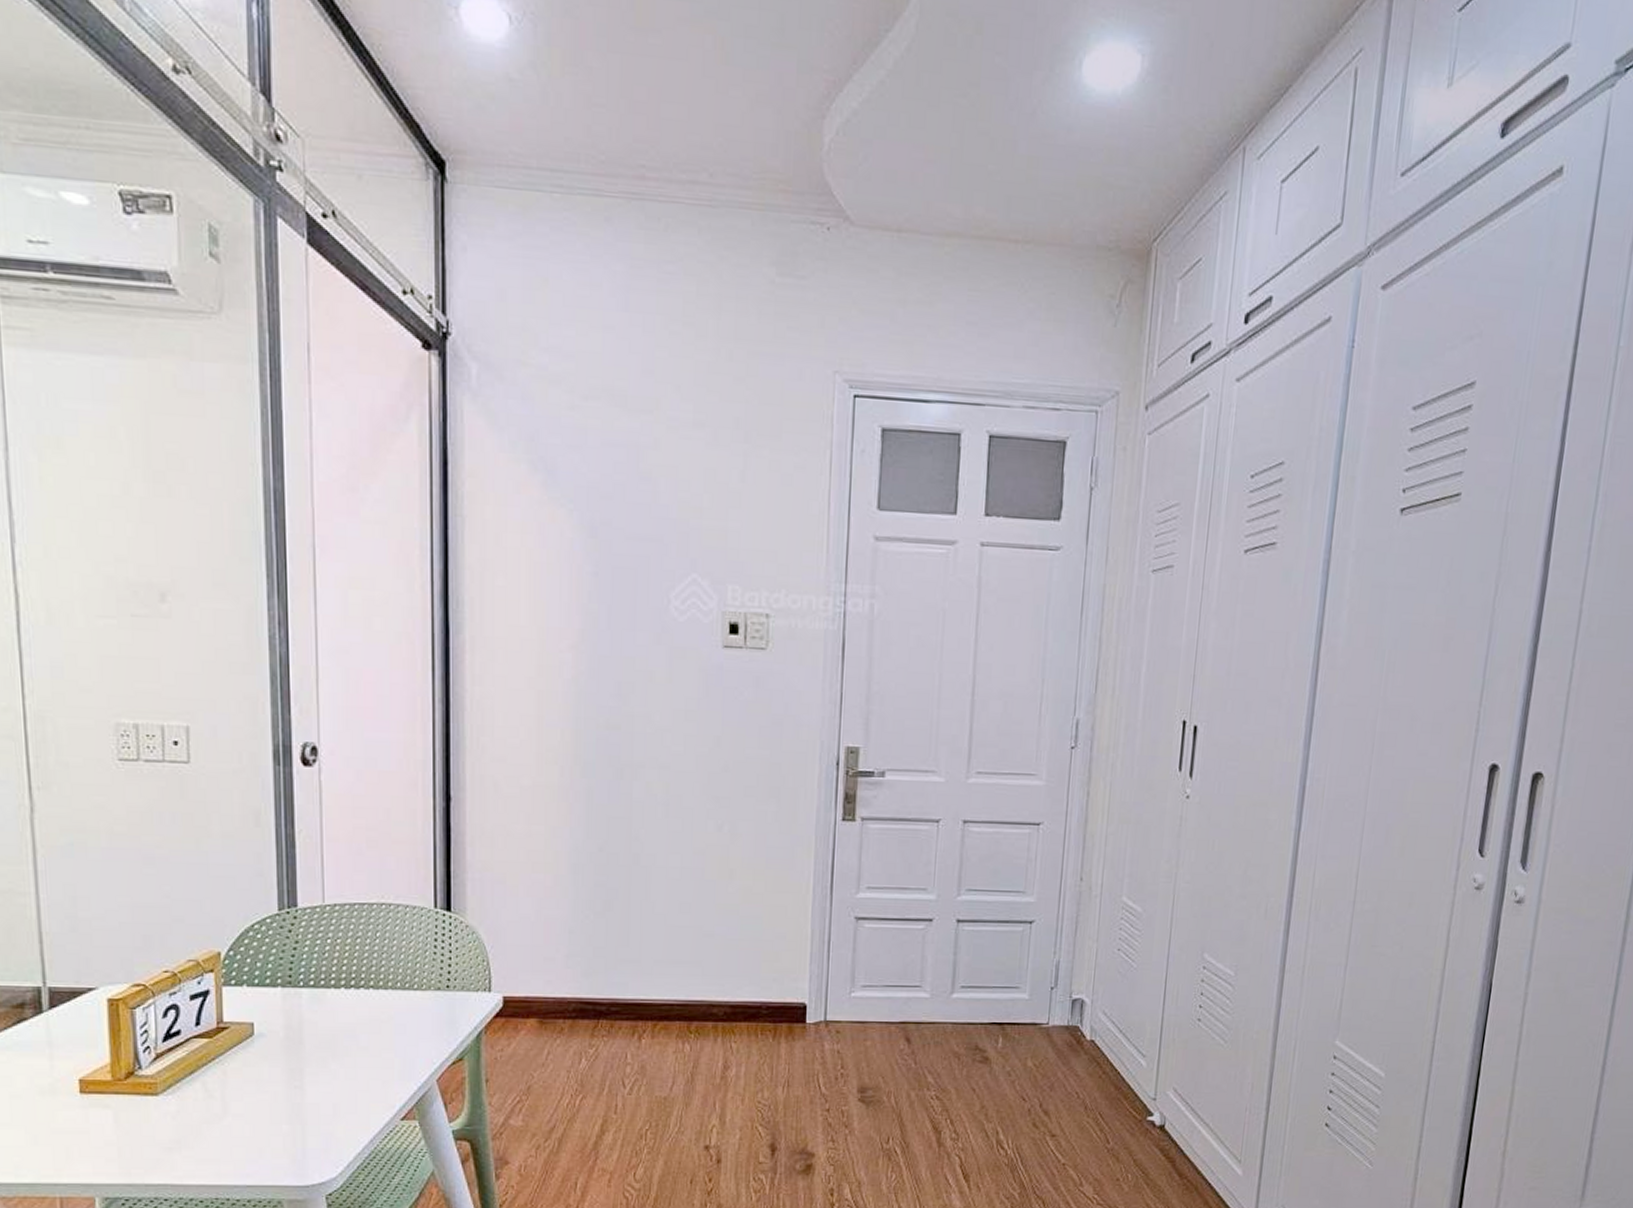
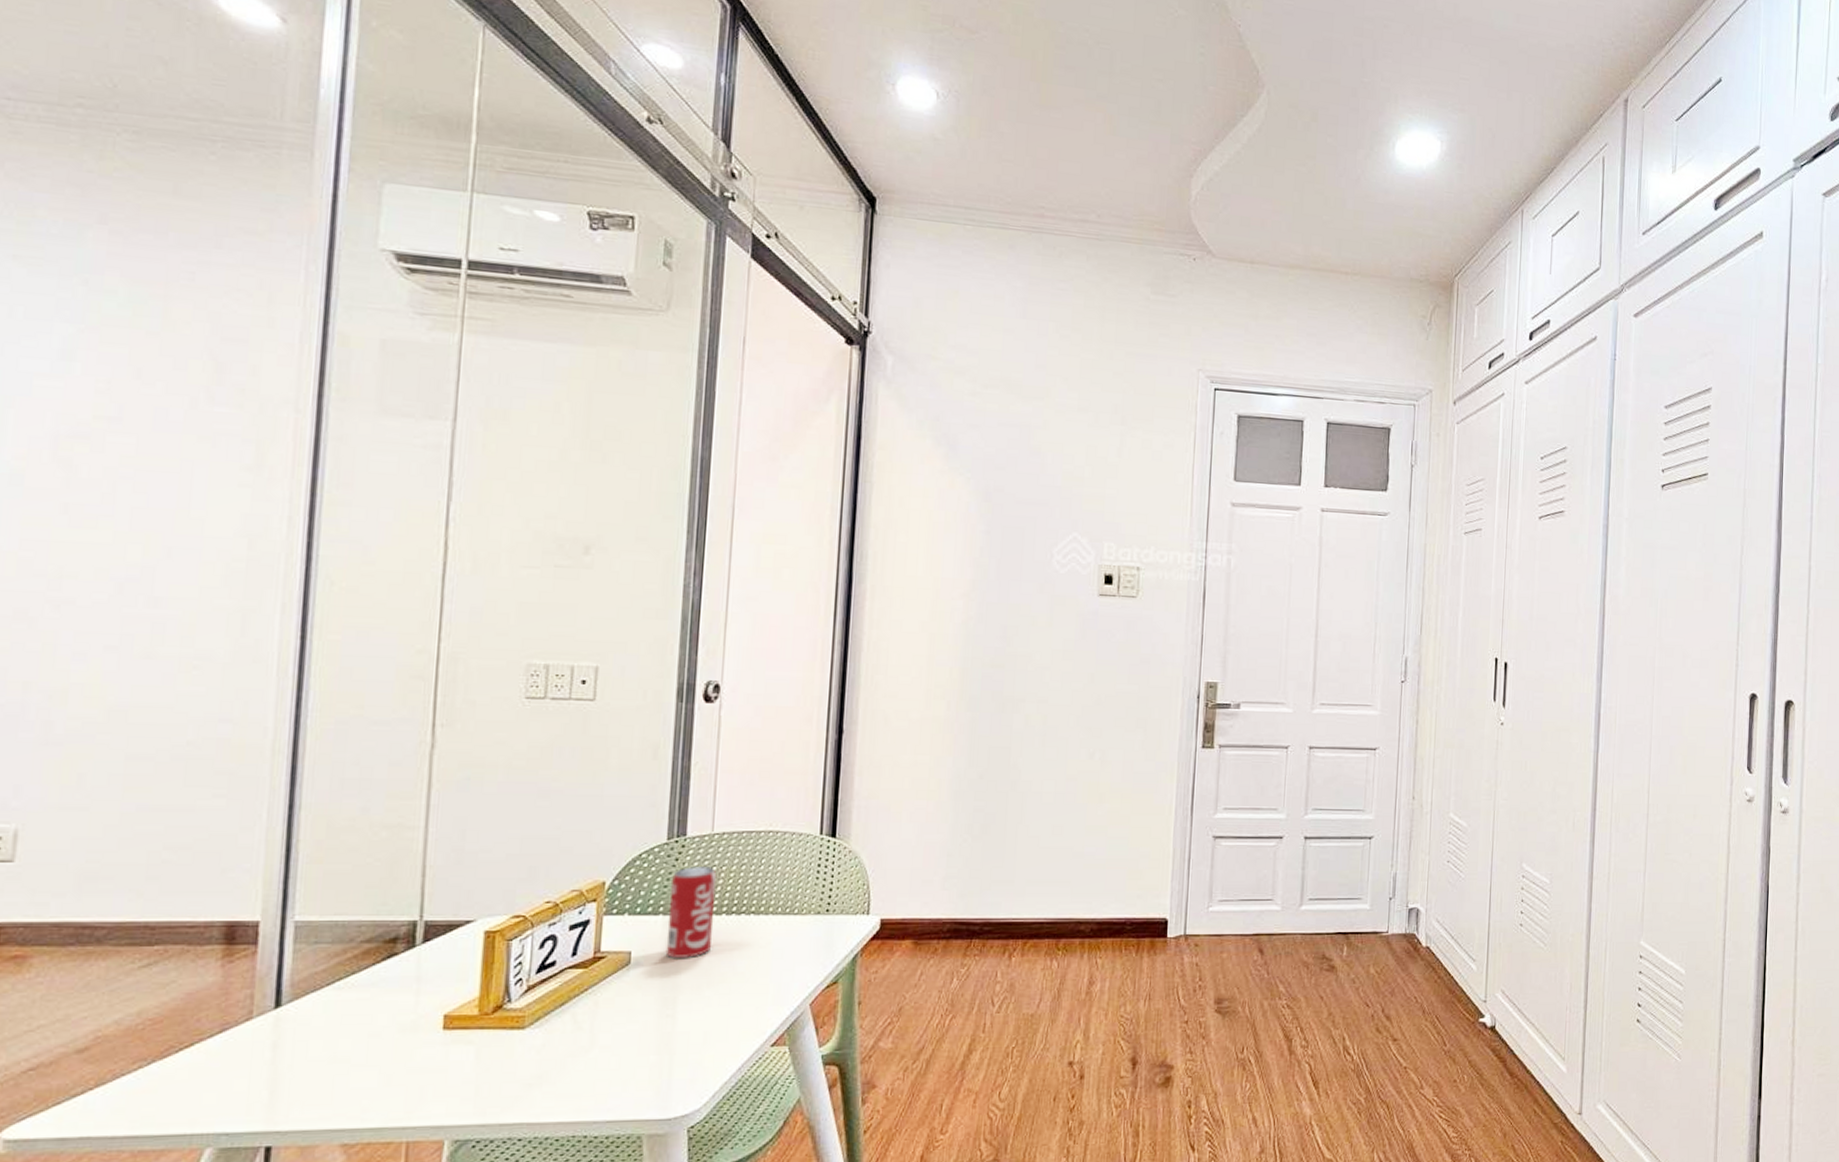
beverage can: none [286,939,334,1031] -> present [665,867,717,958]

